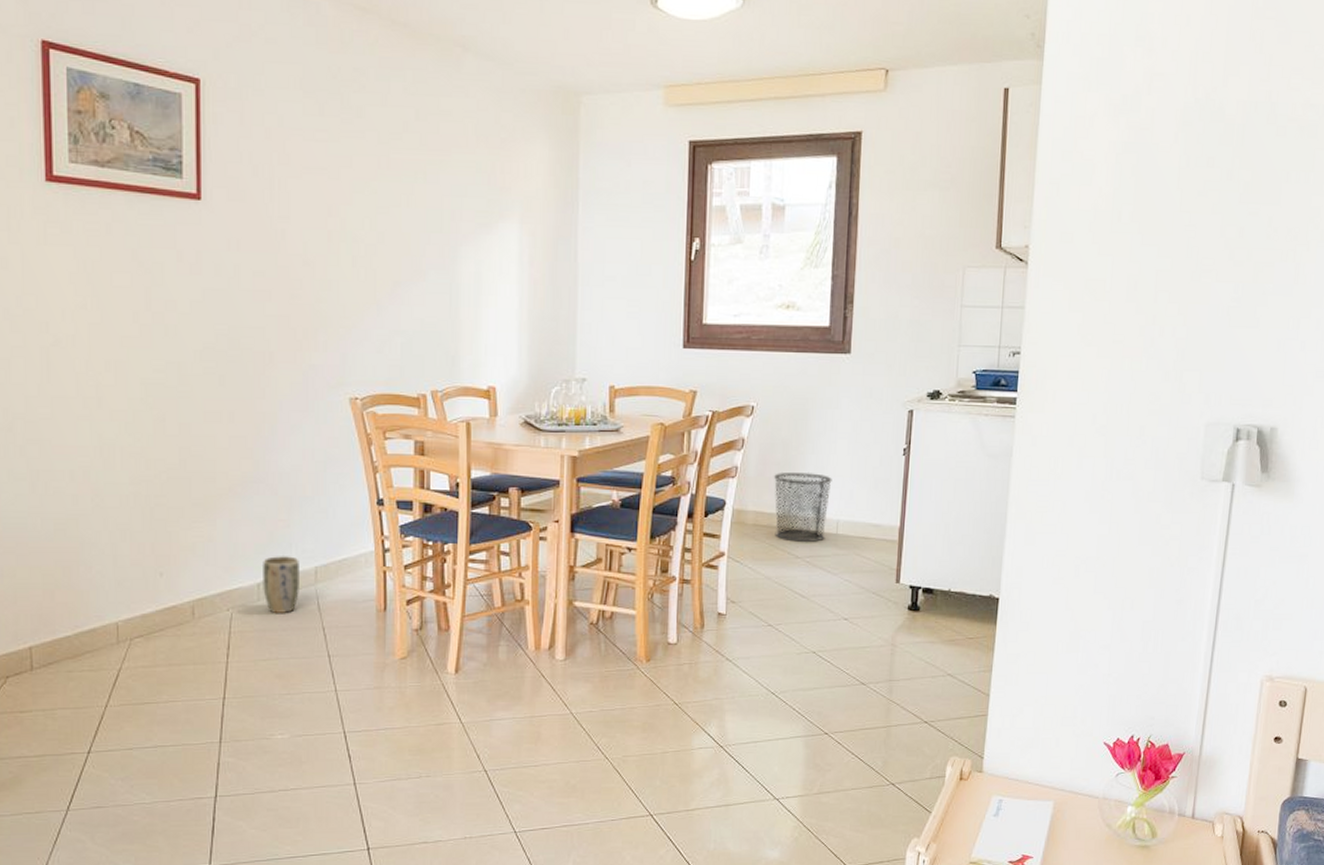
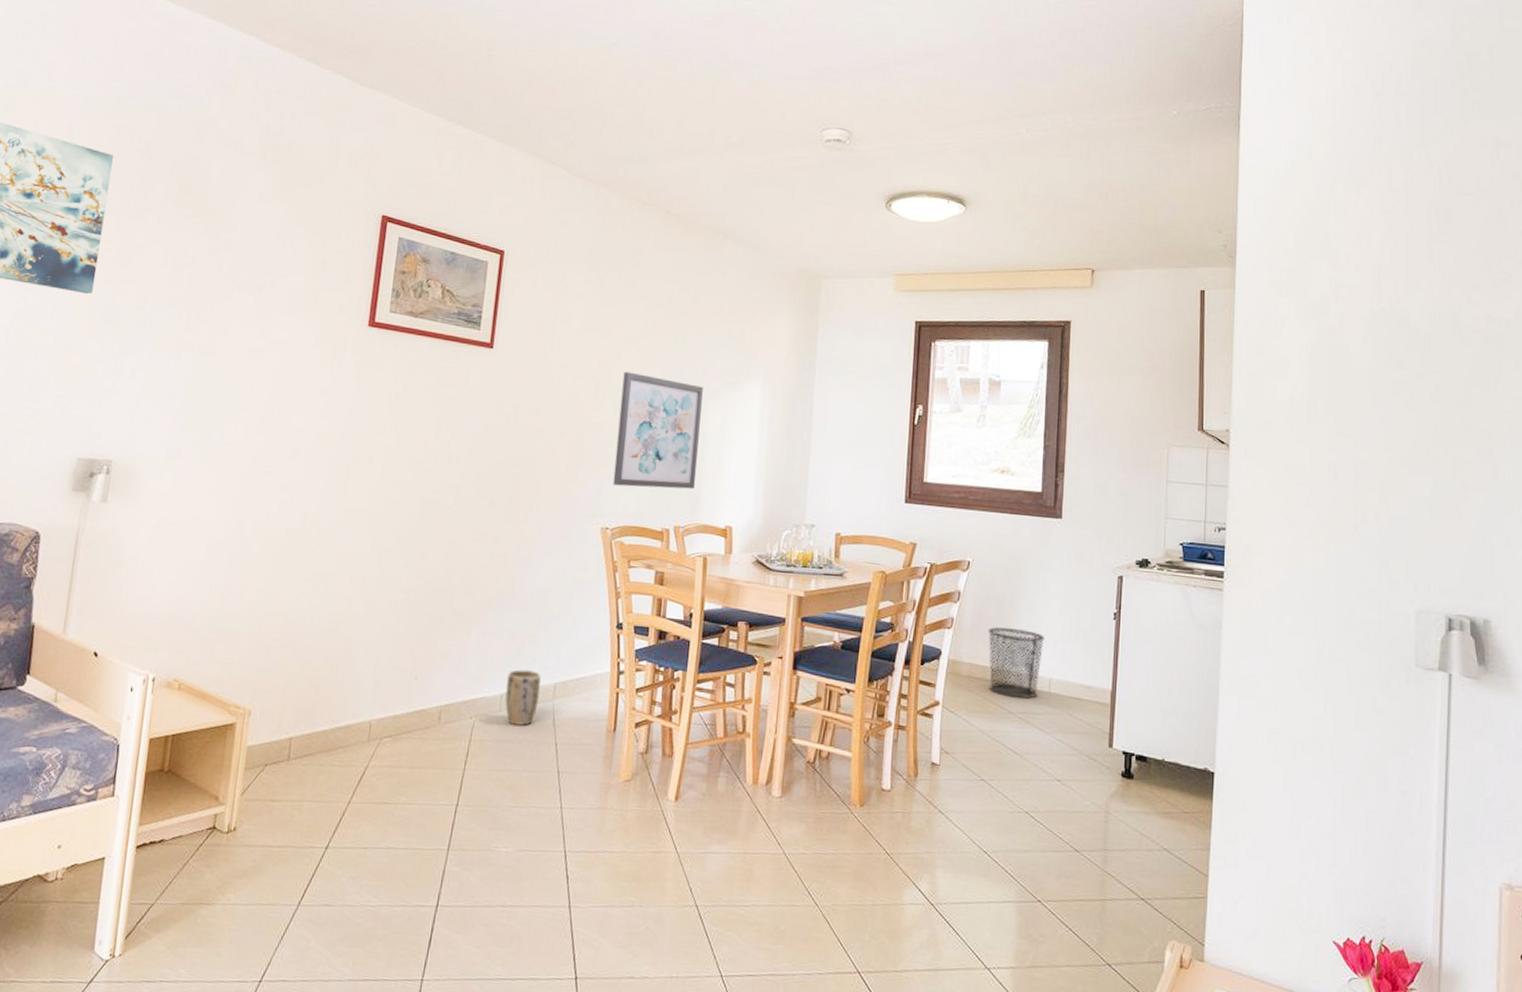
wall art: none [358,218,452,351] -> present [612,371,703,490]

